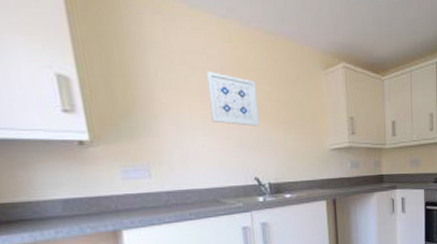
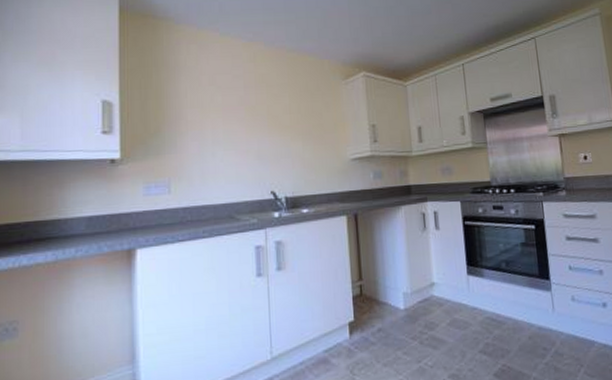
wall art: present [205,71,259,126] -> none [230,89,278,139]

